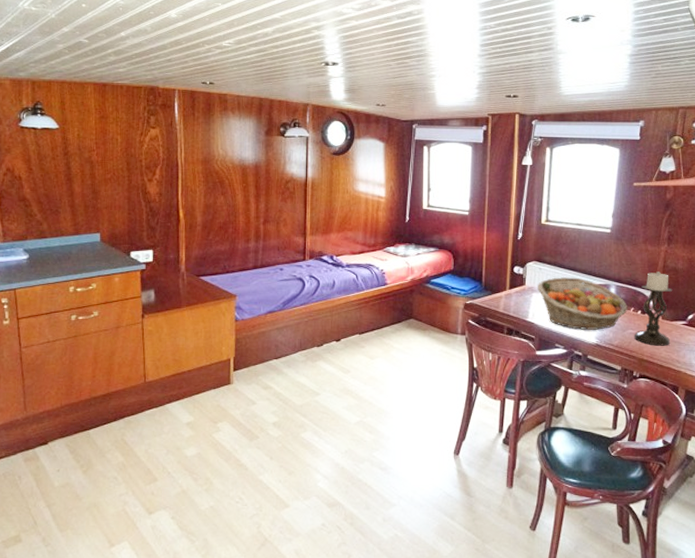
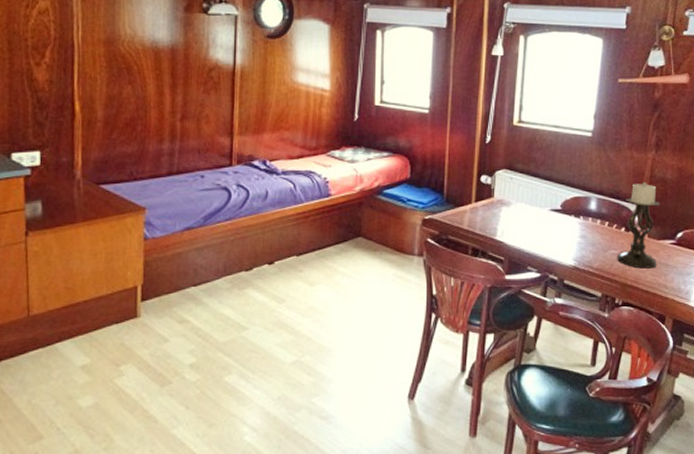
fruit basket: present [537,276,628,330] -> none [507,187,610,250]

